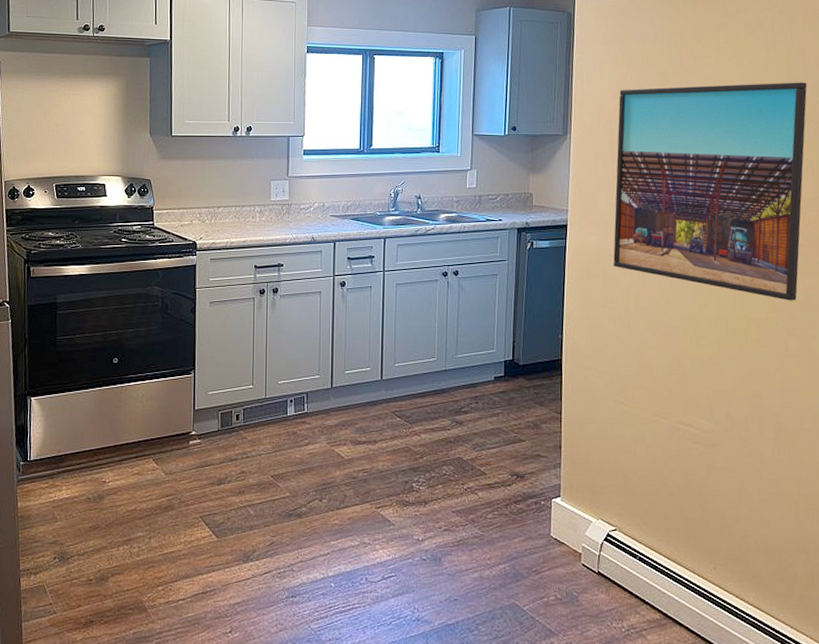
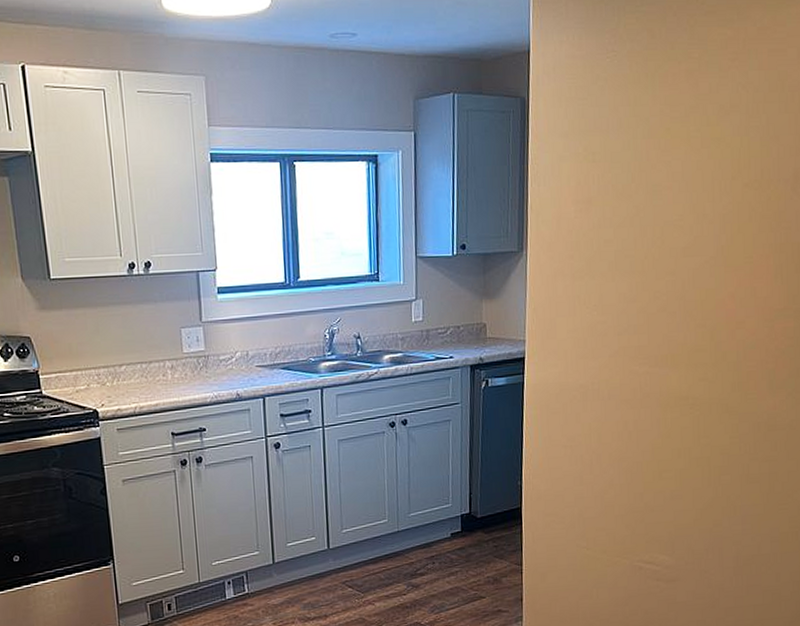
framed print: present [613,82,807,301] -> none [574,175,780,424]

